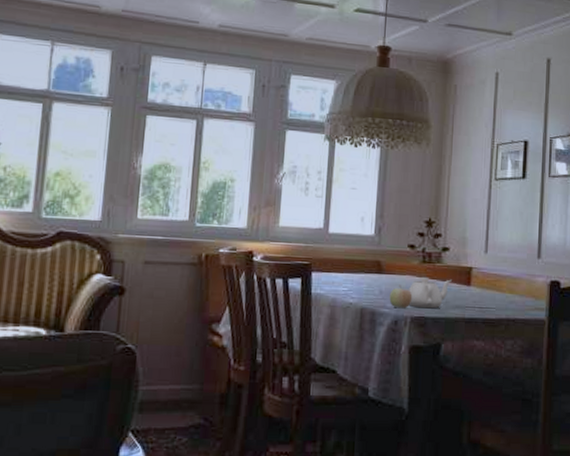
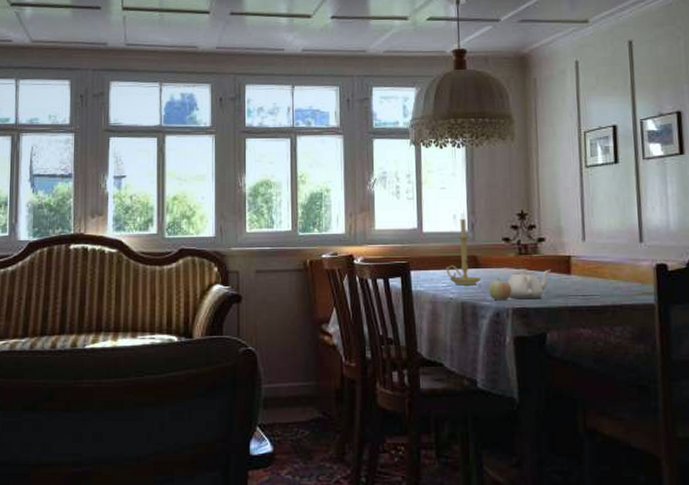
candle holder: none [348,216,383,291] -> present [446,213,482,286]

